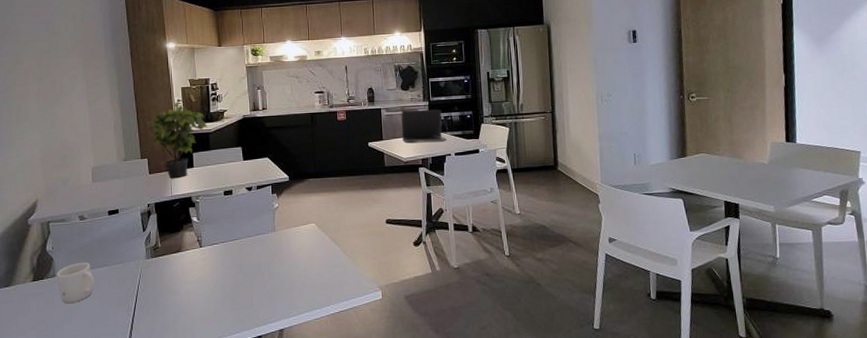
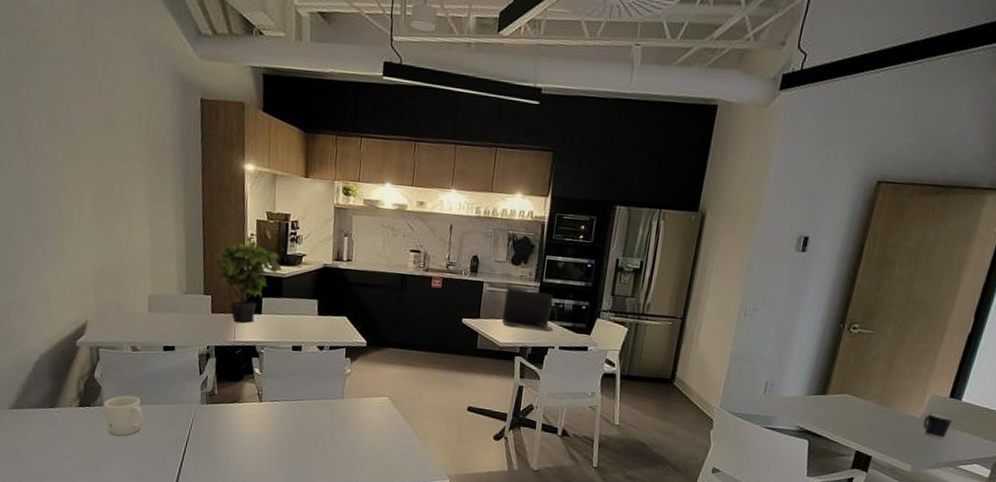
mug: none [771,157,795,179] -> present [923,413,953,439]

